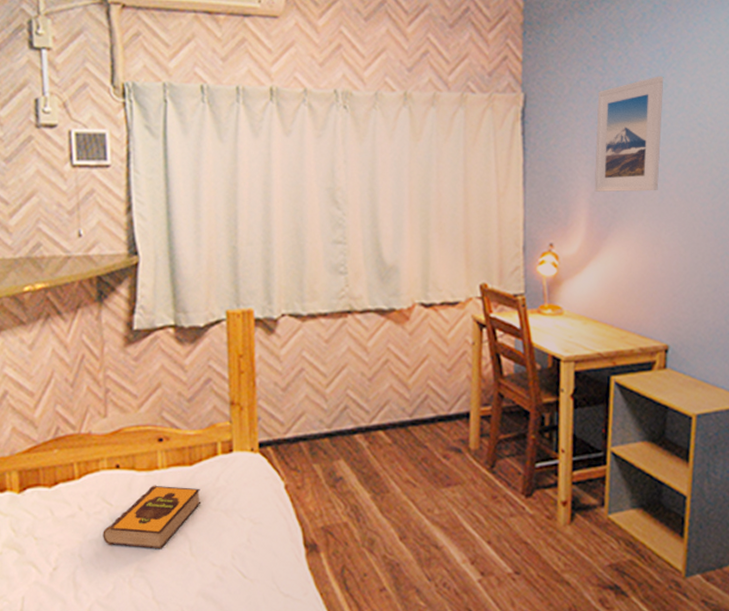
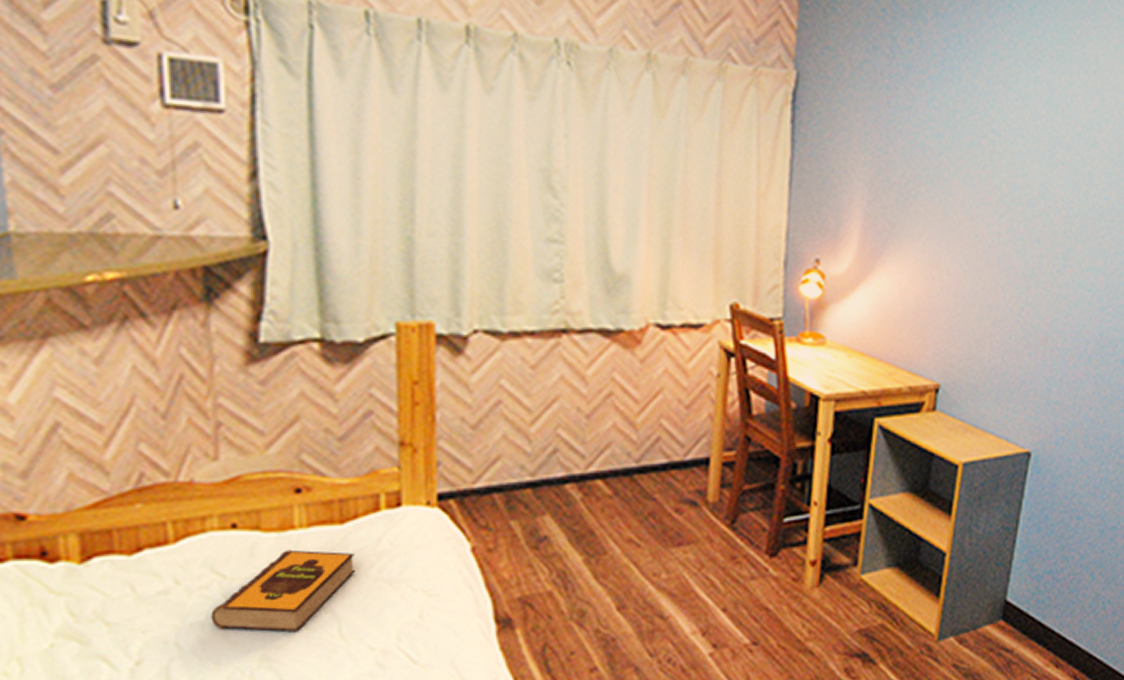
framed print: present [594,76,664,192] -> none [870,67,958,205]

